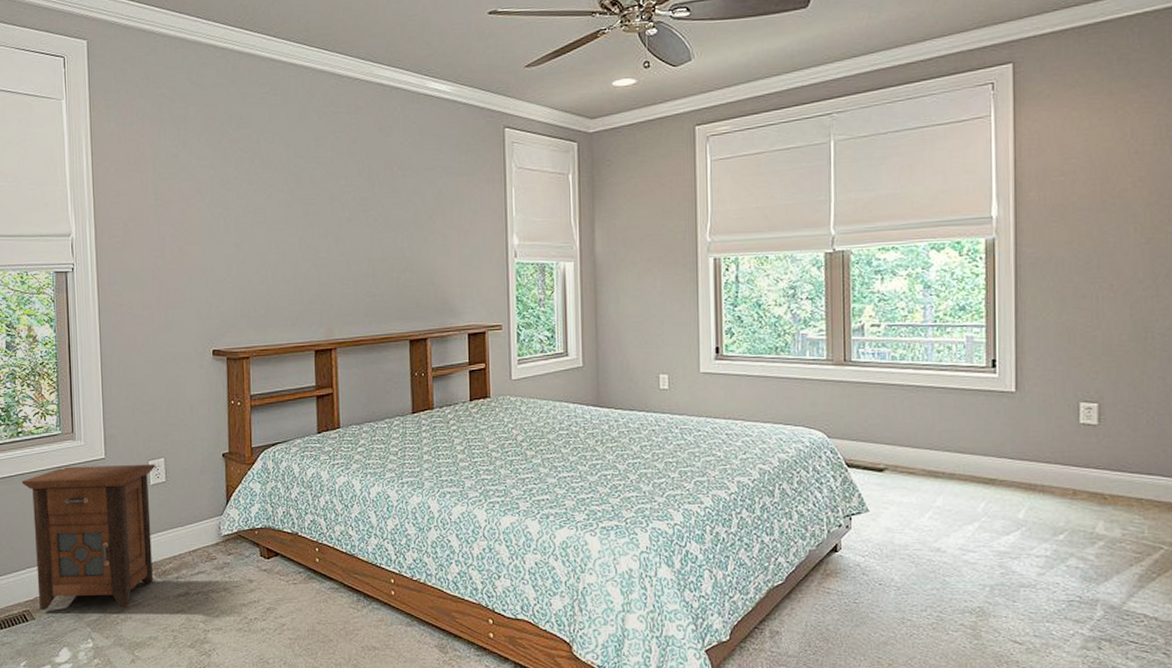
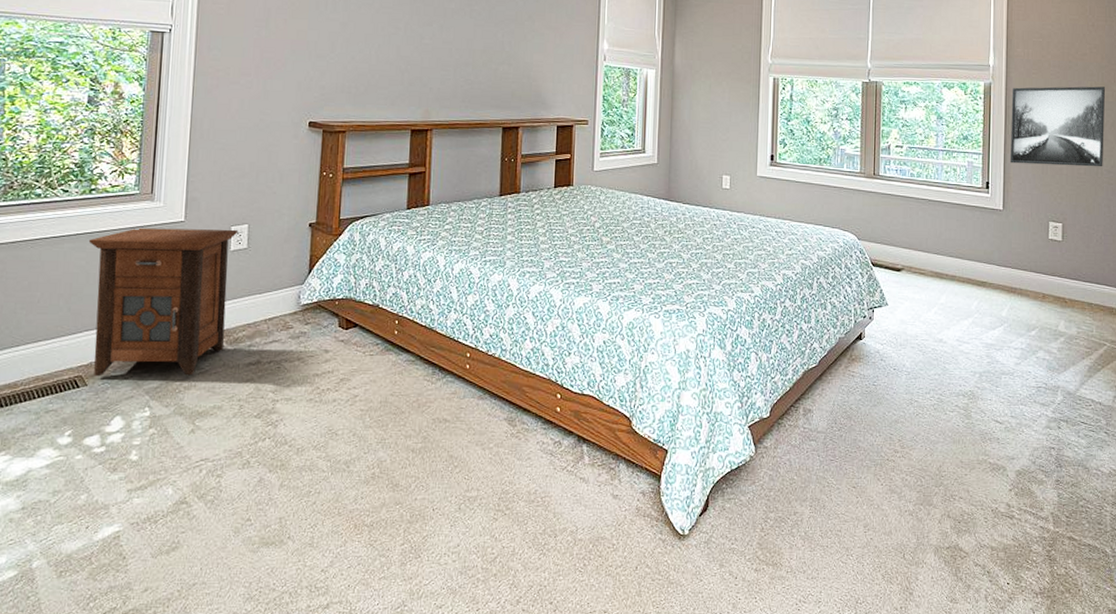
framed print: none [1023,229,1156,335] -> present [1009,86,1105,167]

